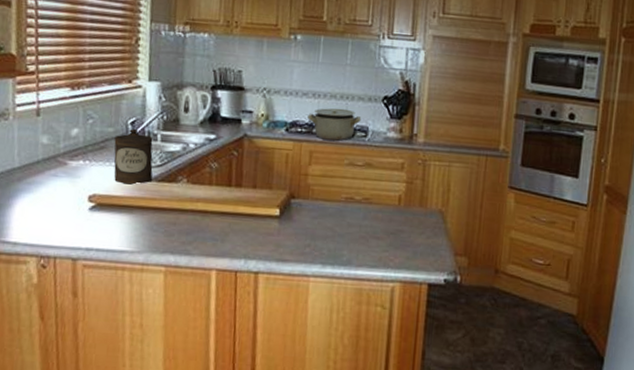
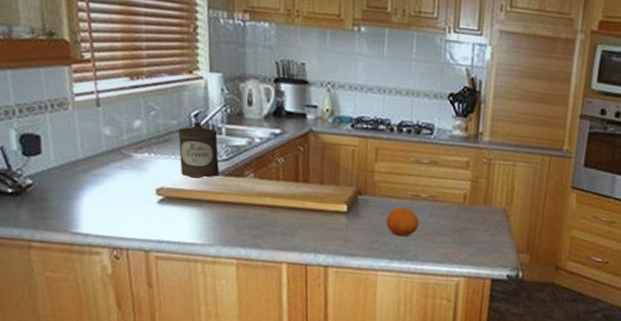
saucepan: present [307,108,362,141] -> none [373,104,427,138]
fruit: none [318,210,353,241] -> present [385,207,419,237]

